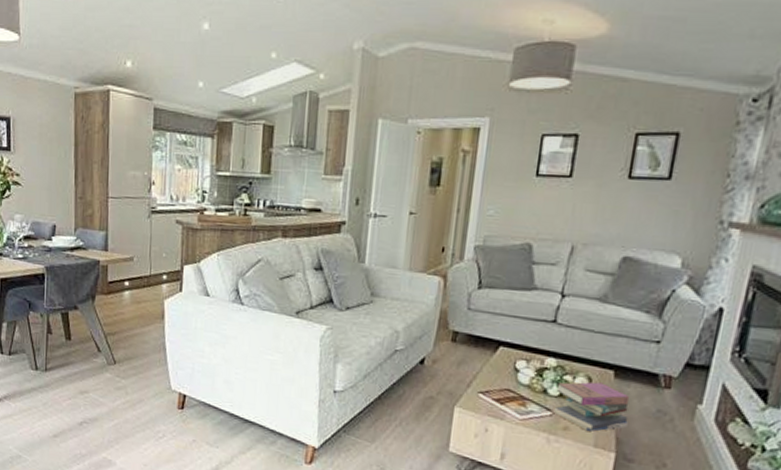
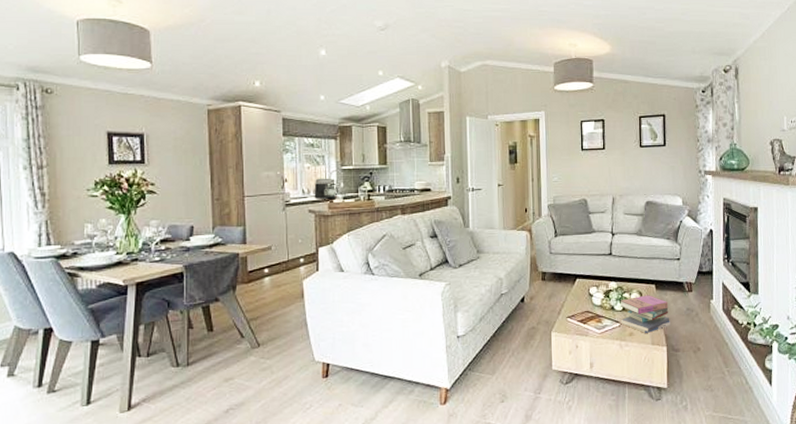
coffee maker: none [183,183,212,210] -> present [314,178,339,199]

